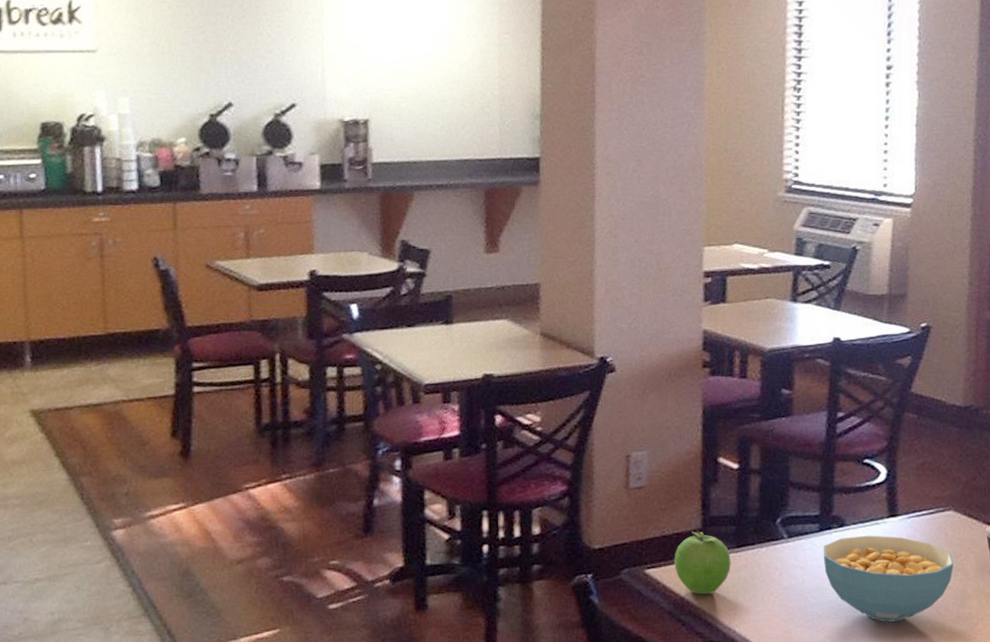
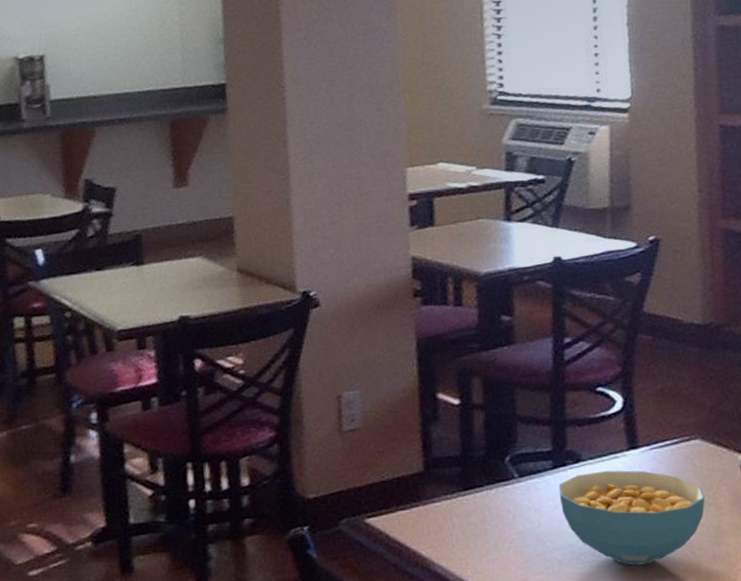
fruit: present [674,530,731,595] -> none [396,473,459,544]

